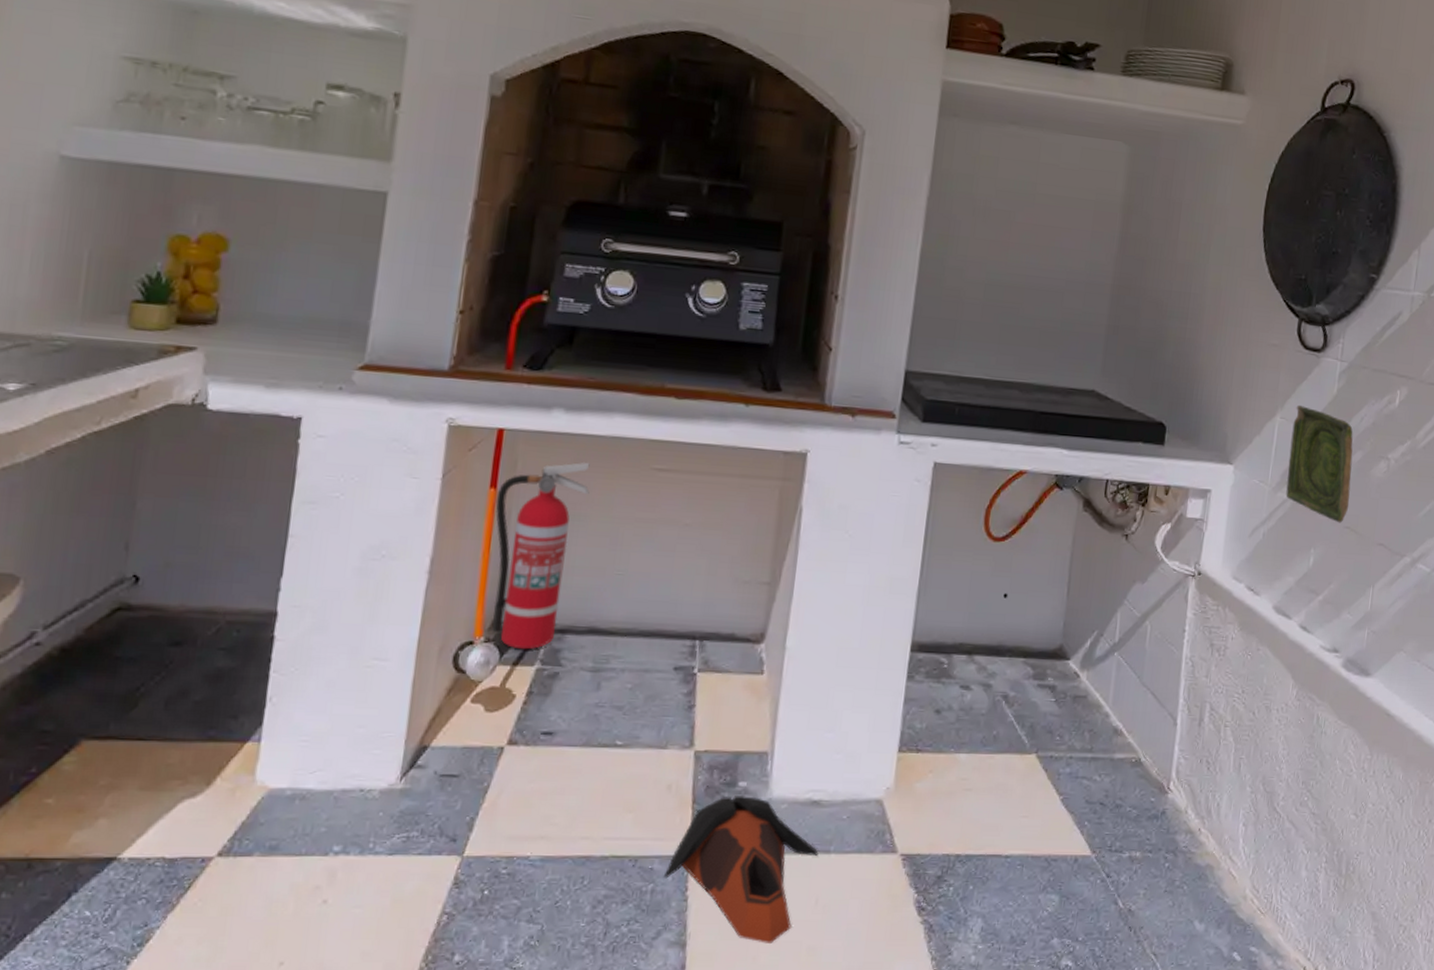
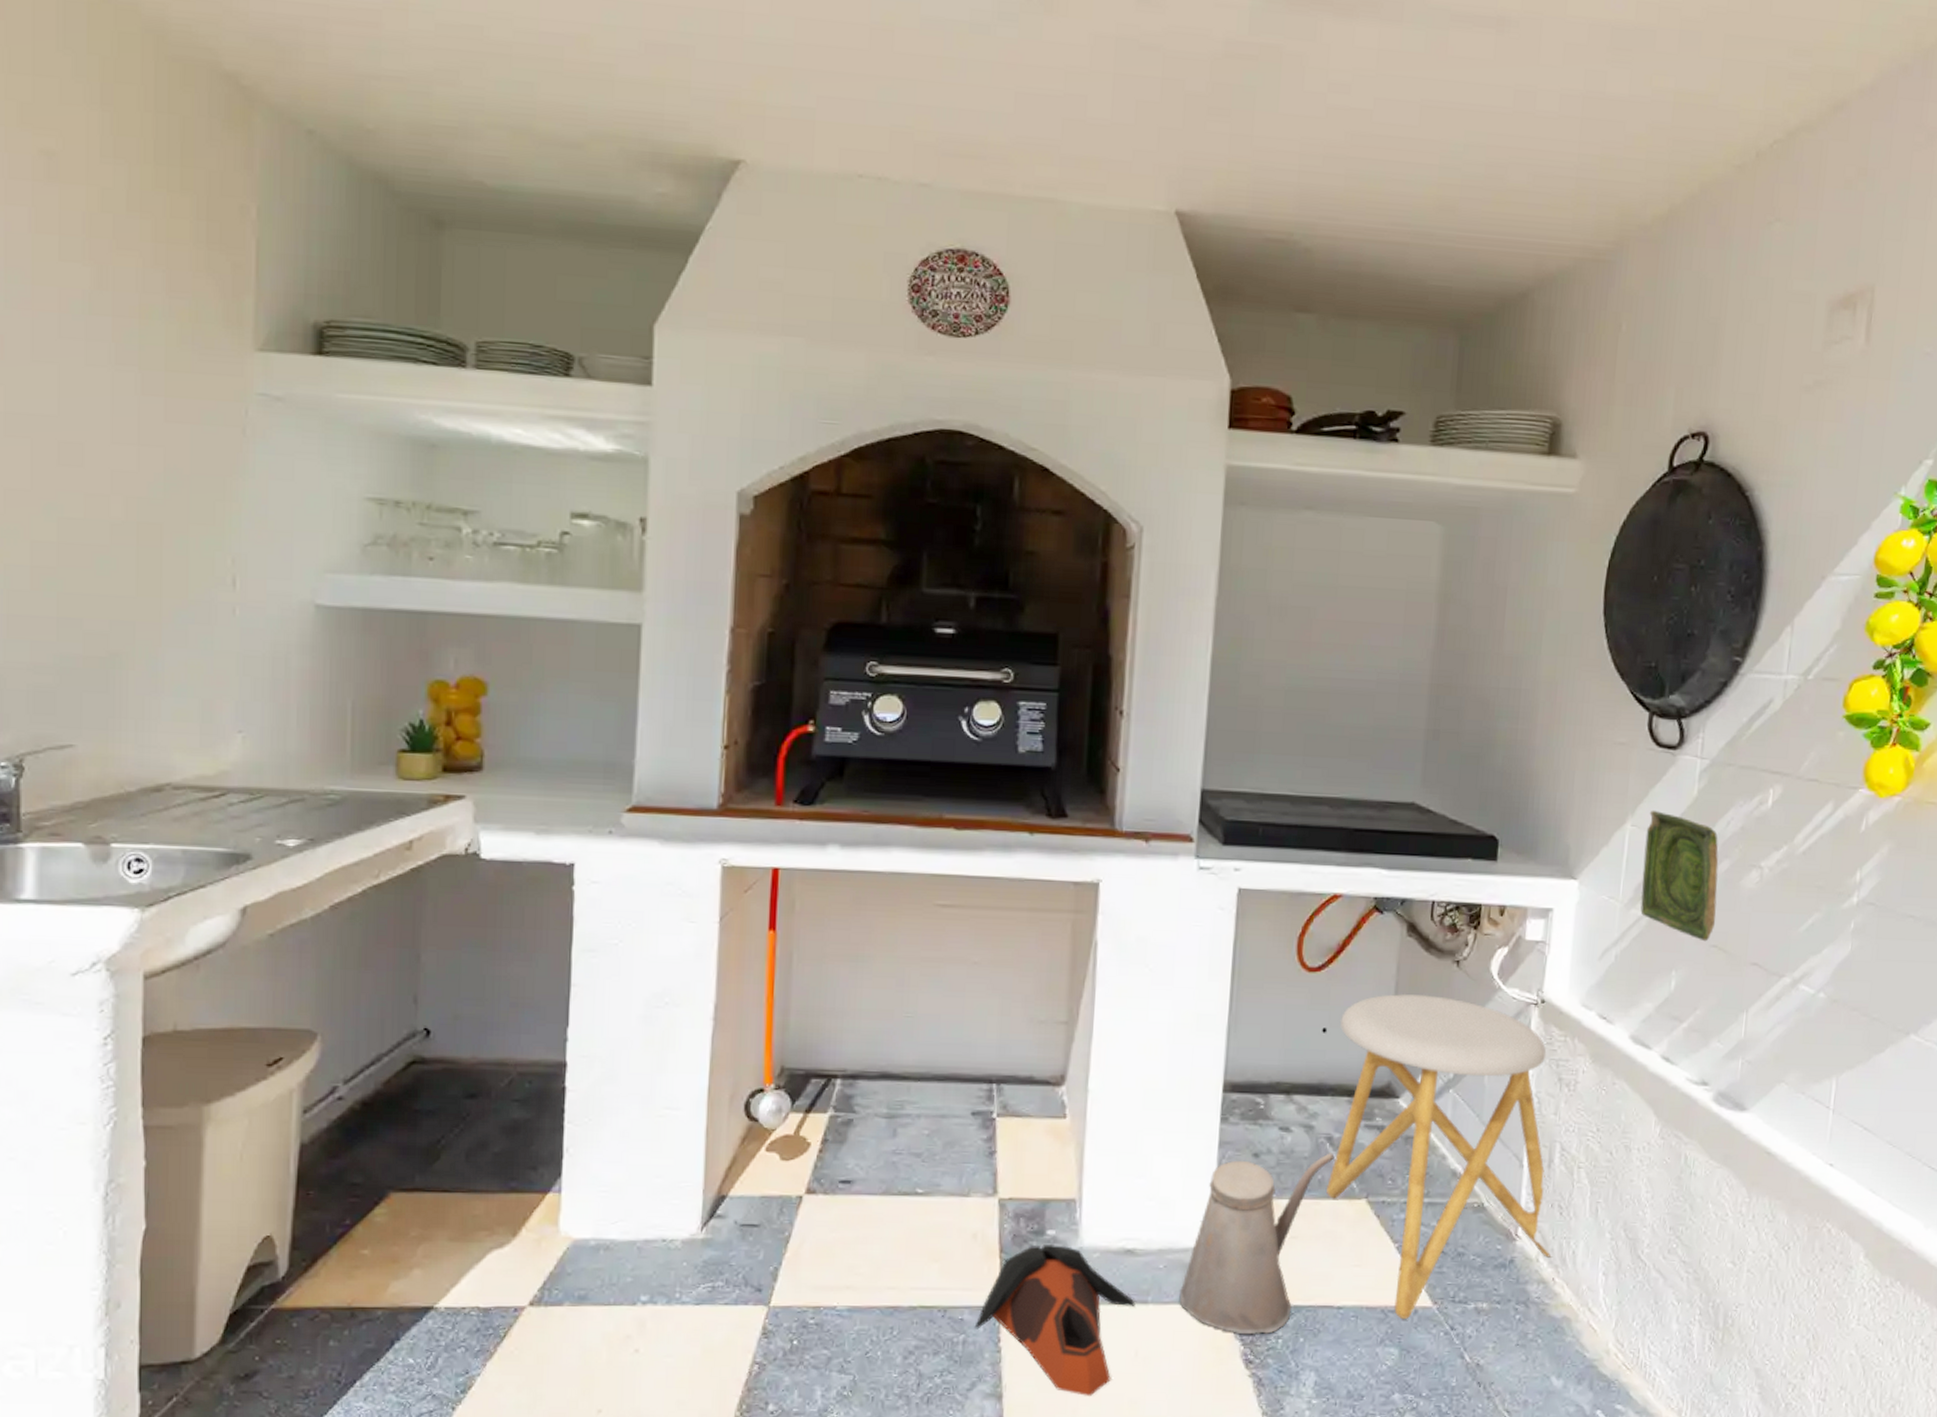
fire extinguisher: present [491,461,590,650] -> none [776,899,872,1097]
watering can: none [859,710,1010,883] -> present [1179,1153,1335,1335]
stool: none [1000,563,1202,867] -> present [1326,993,1552,1319]

